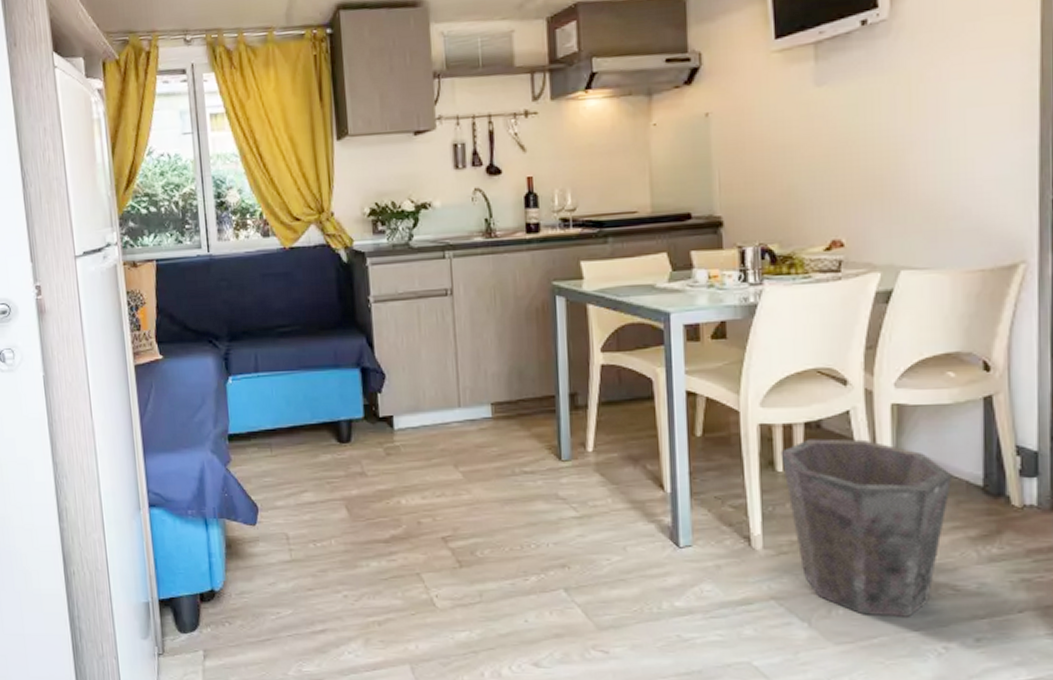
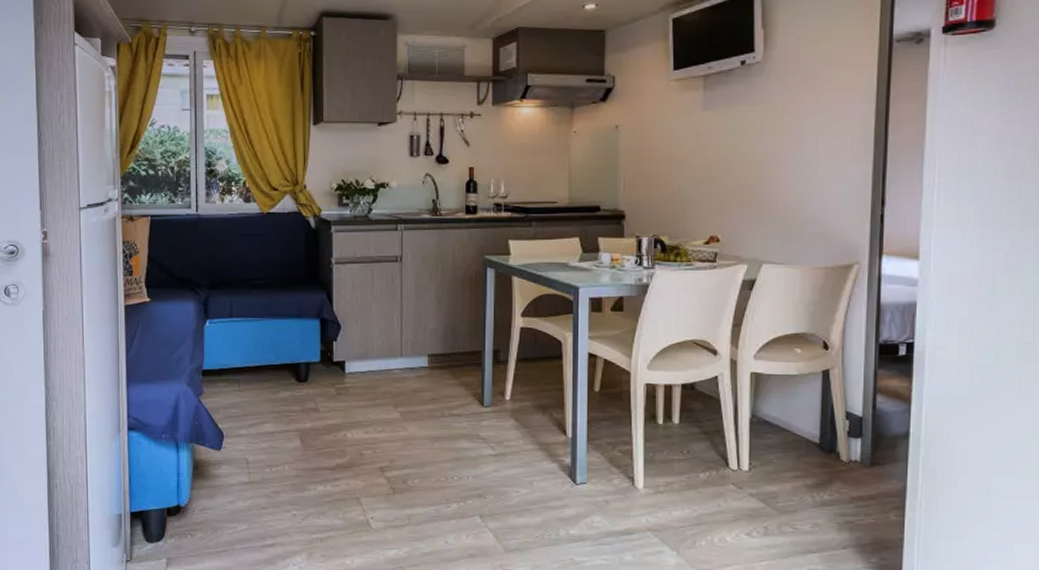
waste bin: present [780,438,953,617] -> none [661,398,796,550]

